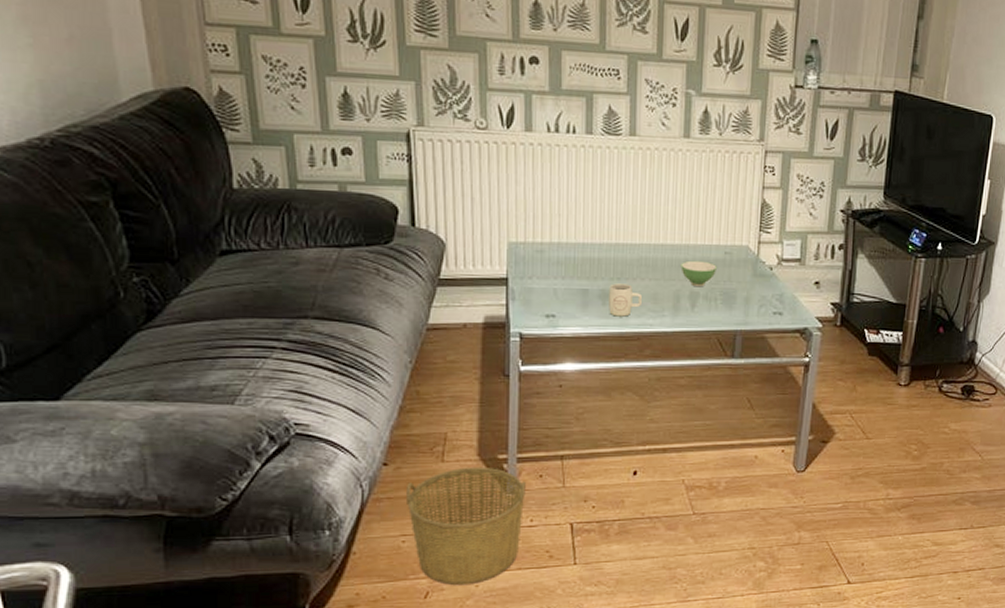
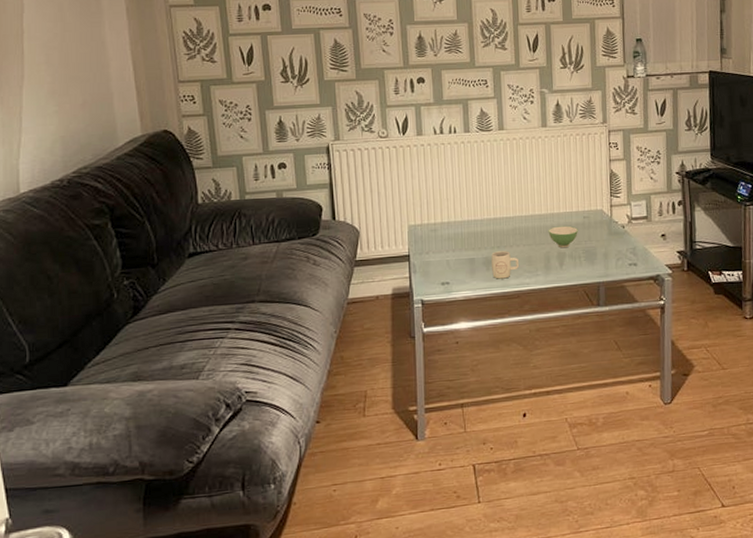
basket: present [407,466,526,585] -> none [336,418,434,528]

